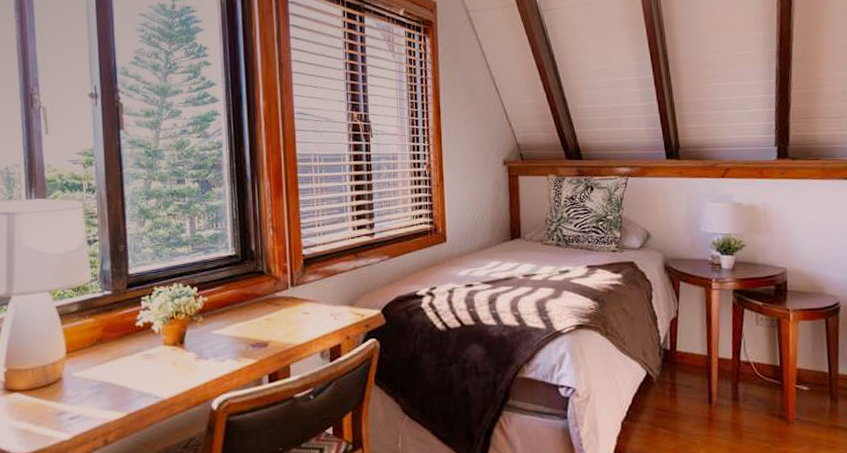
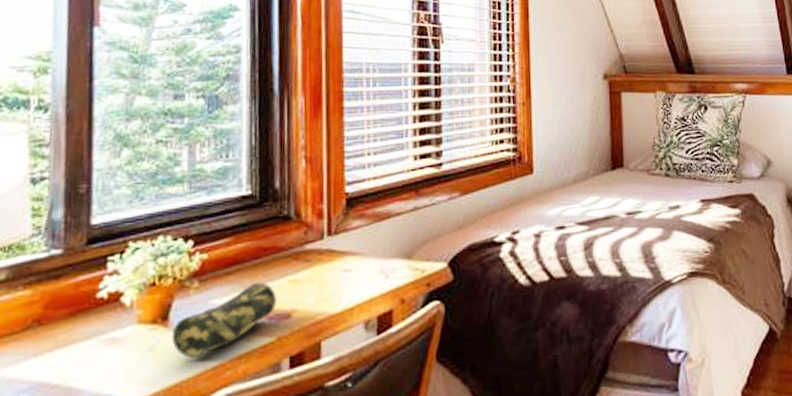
pencil case: none [187,319,257,371] -> present [171,282,277,358]

